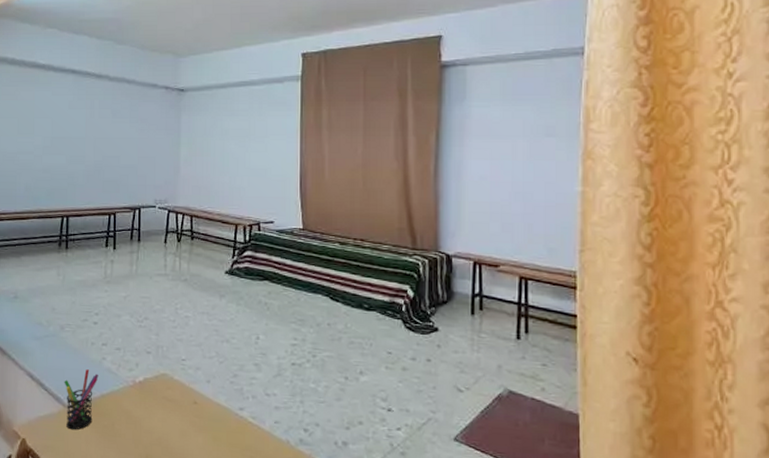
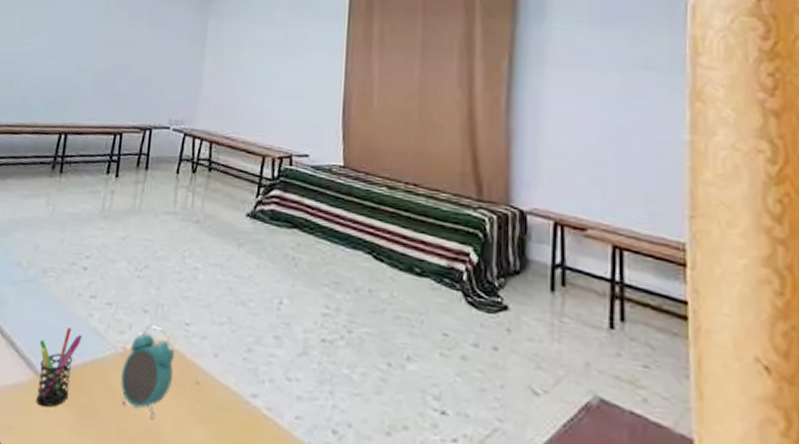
alarm clock: none [134,362,175,432] -> present [121,324,175,419]

